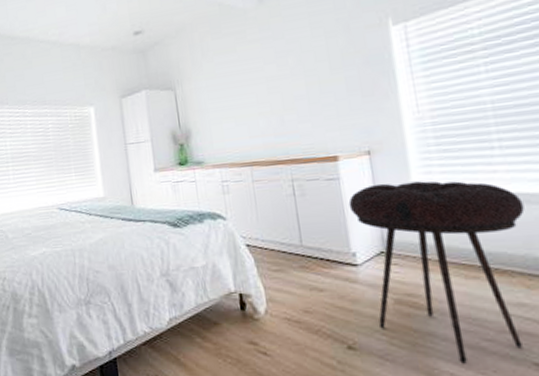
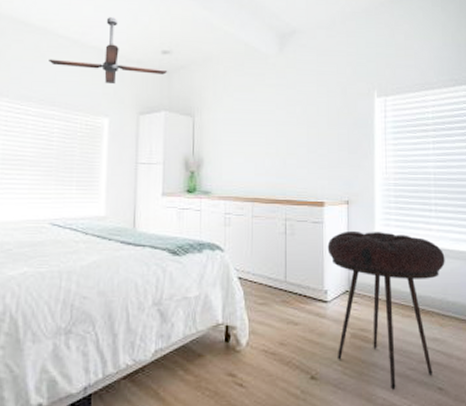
ceiling fan: none [35,12,143,75] -> present [49,17,168,85]

